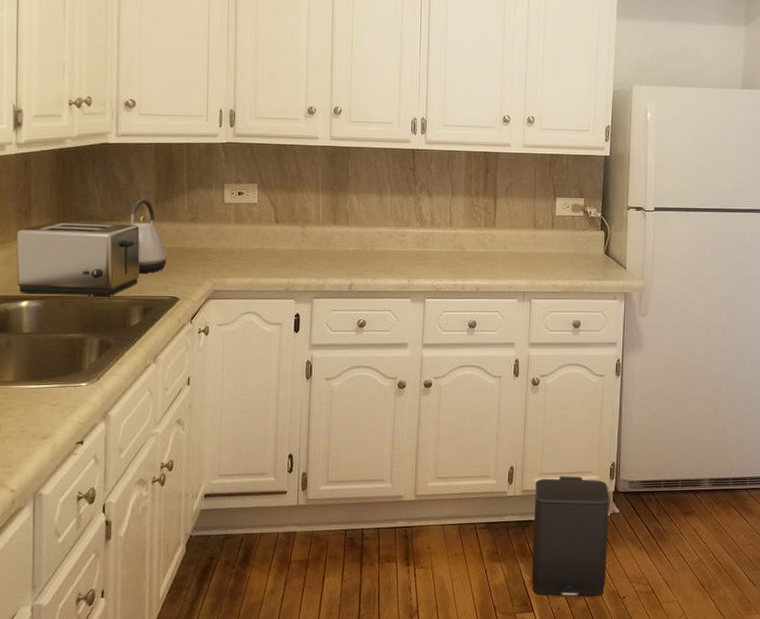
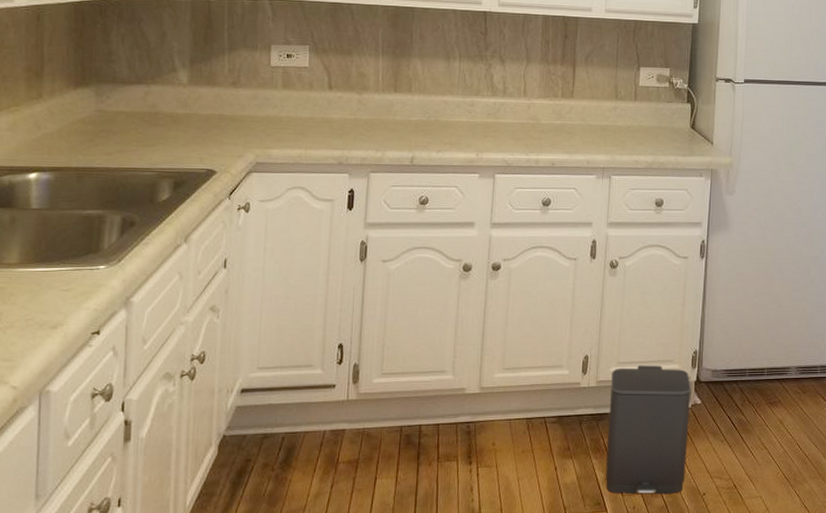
toaster: present [16,221,140,296] -> none [24,83,172,168]
kettle: present [130,198,169,274] -> none [161,59,205,144]

